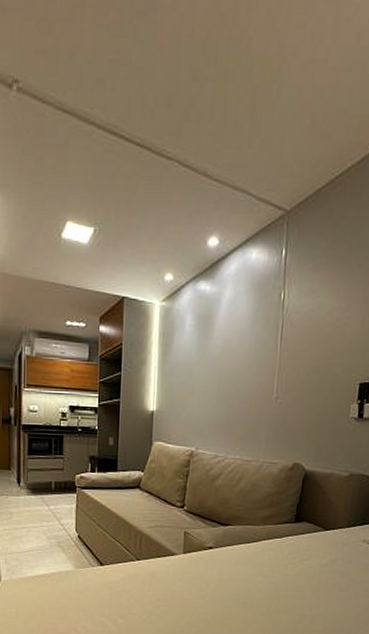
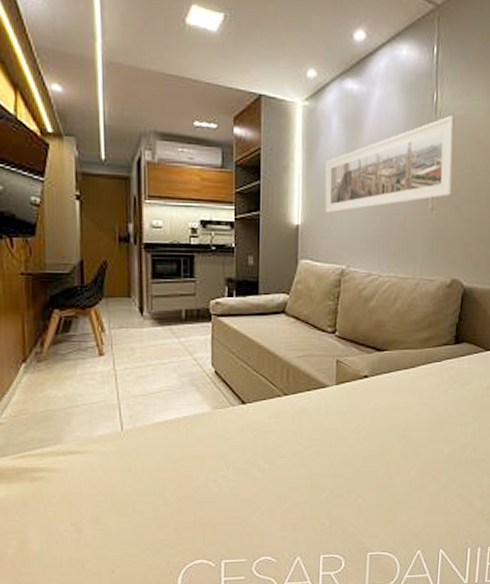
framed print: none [177,311,302,401] -> present [324,114,456,213]

